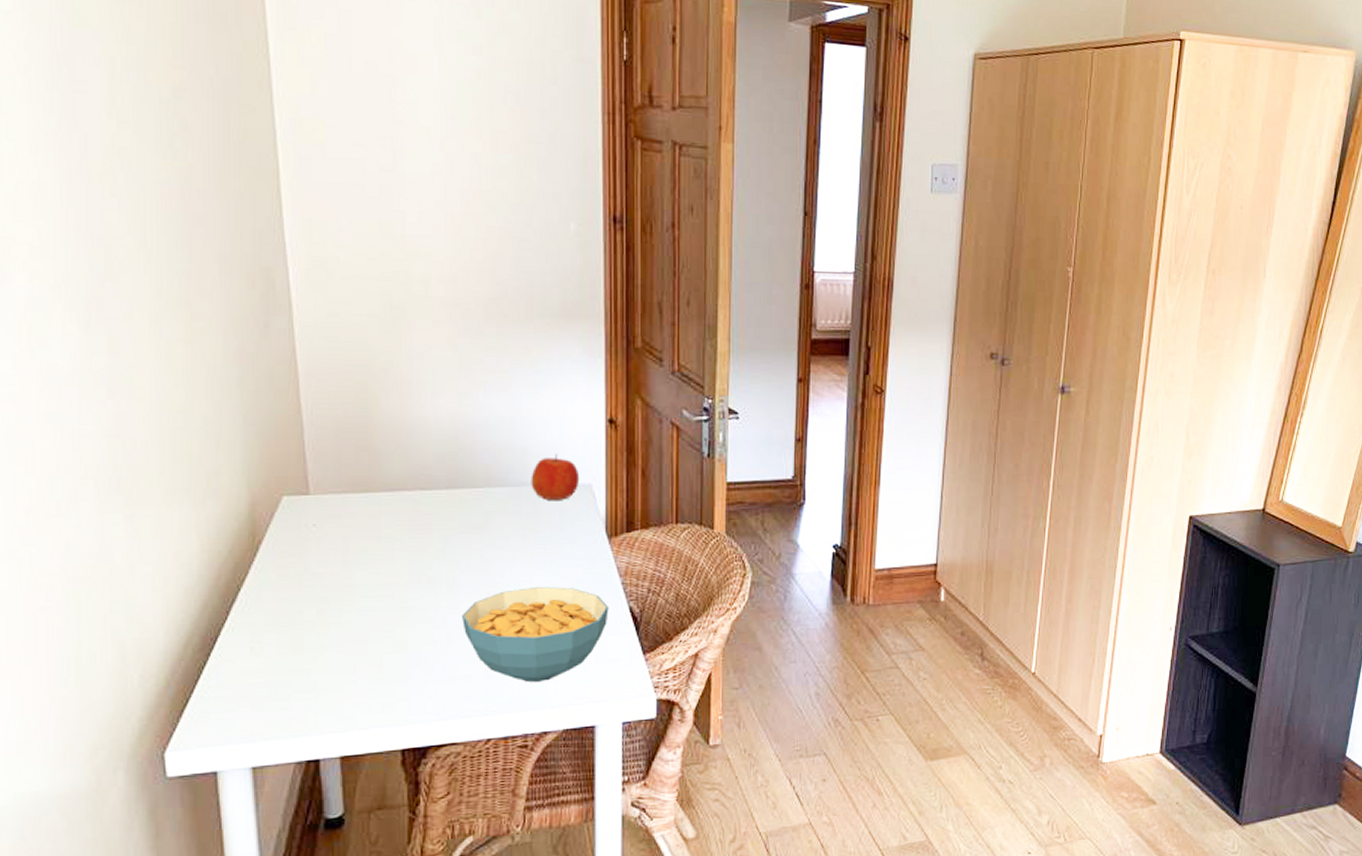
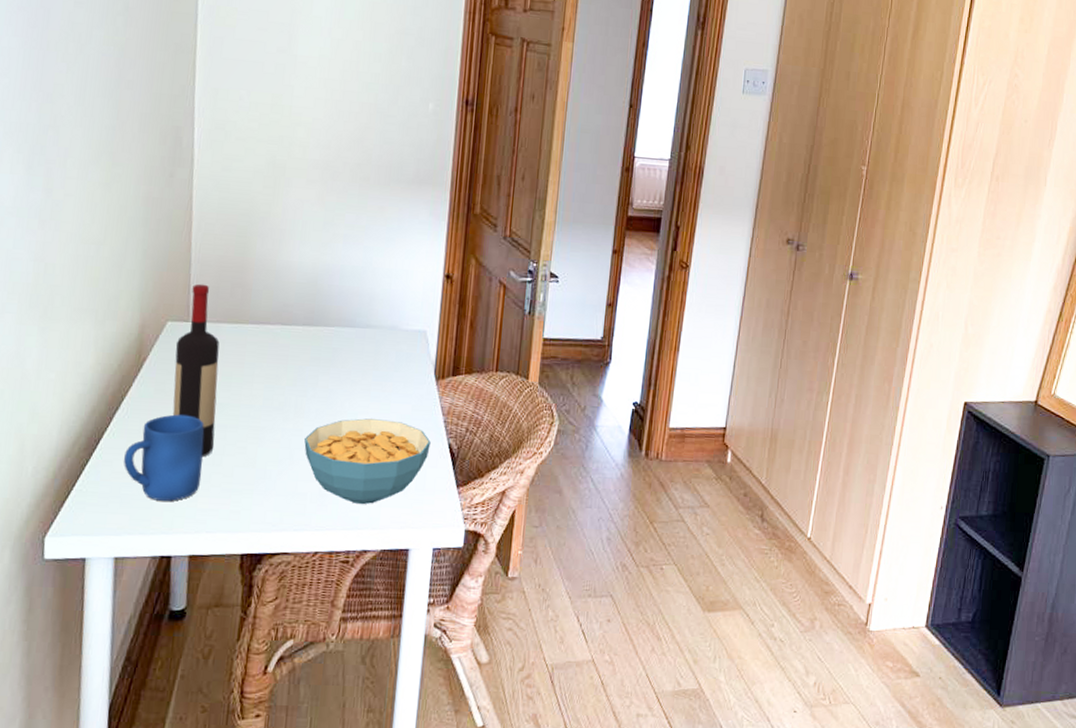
mug: none [248,601,344,700] -> present [123,414,204,501]
wine bottle: none [295,450,355,647] -> present [172,283,220,457]
apple: present [531,453,580,500] -> none [374,301,417,343]

